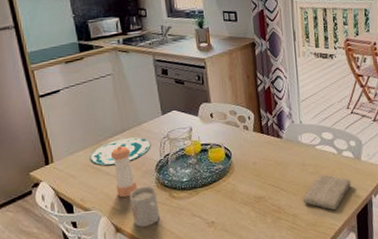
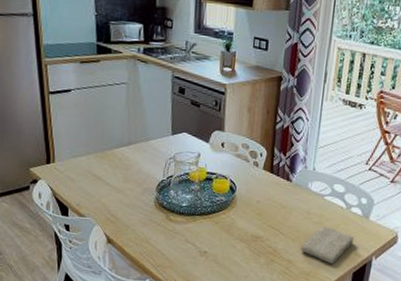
plate: present [89,137,151,165] -> none [91,151,156,176]
pepper shaker: present [110,145,137,198] -> none [113,158,135,211]
mug: present [129,186,160,227] -> none [125,203,154,244]

